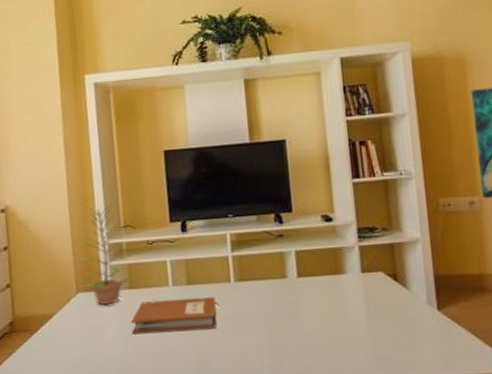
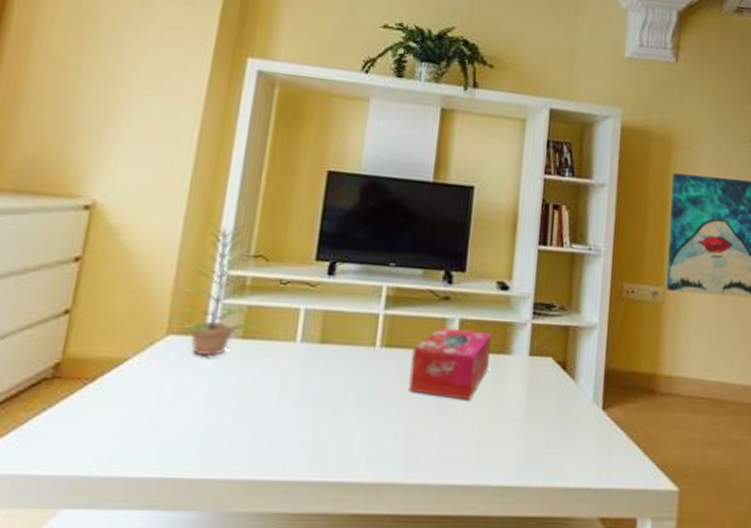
notebook: present [131,297,220,335] -> none [232,358,356,403]
tissue box: none [261,258,327,316] -> present [408,327,491,400]

